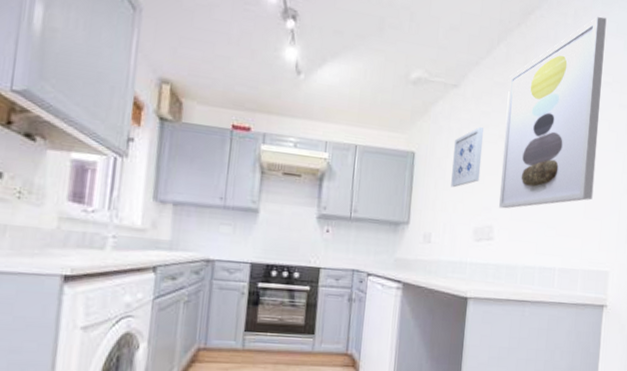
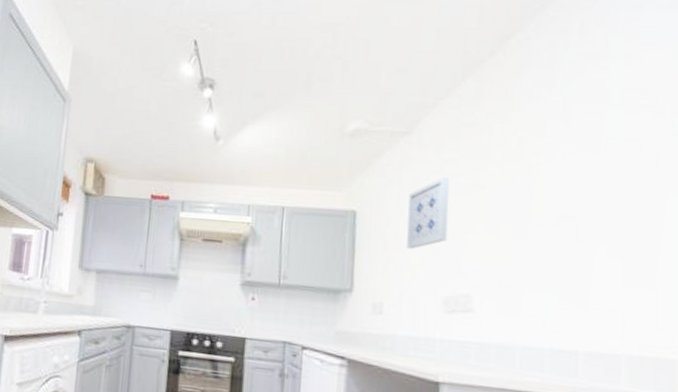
wall art: present [499,16,607,209] -> none [478,24,637,274]

